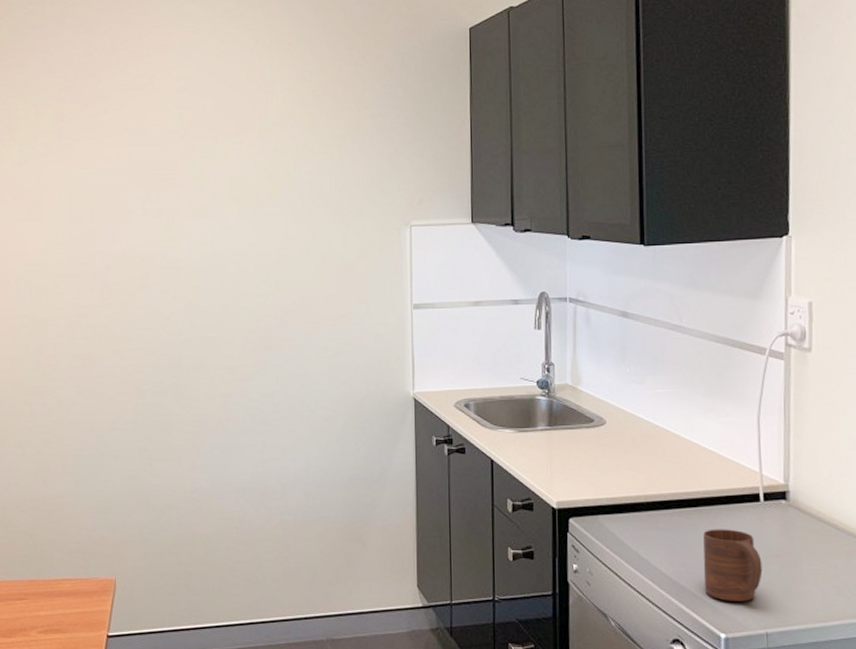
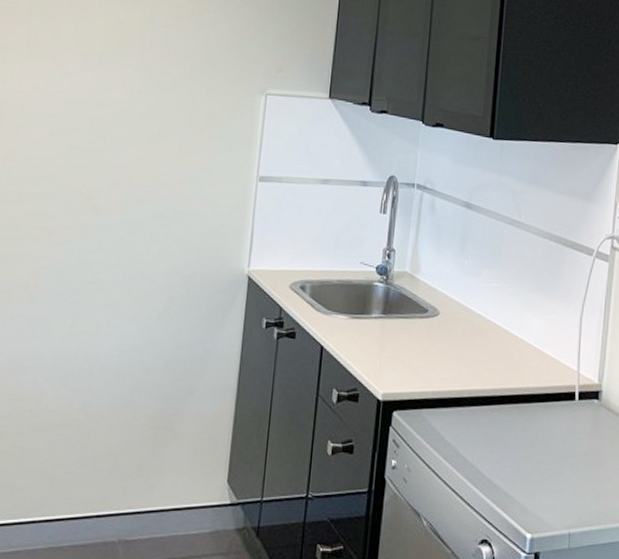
cup: present [703,529,763,601] -> none [516,426,572,501]

